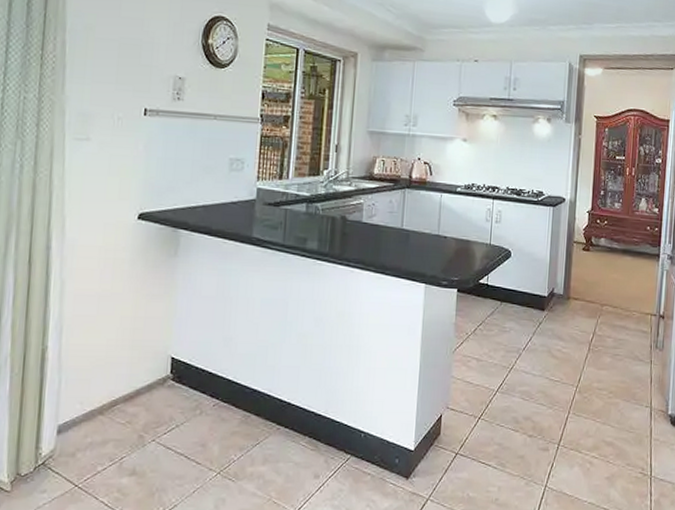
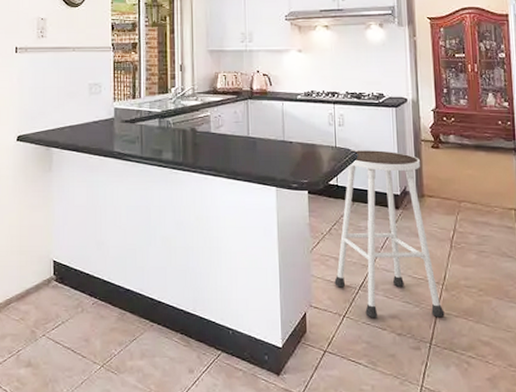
stool: none [473,249,575,420] -> present [334,150,445,318]

